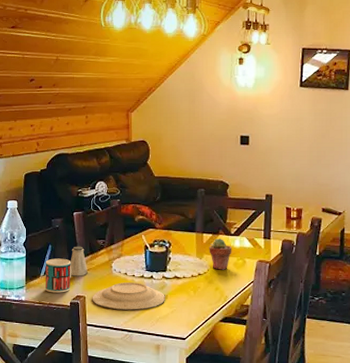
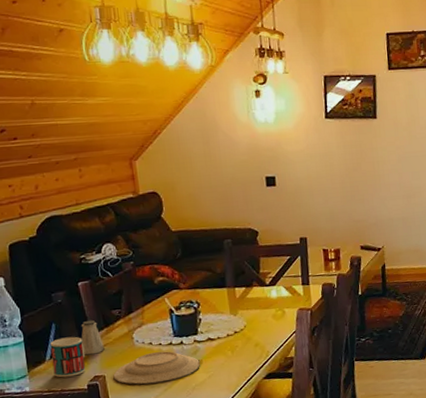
potted succulent: present [209,238,232,270] -> none [243,290,270,325]

